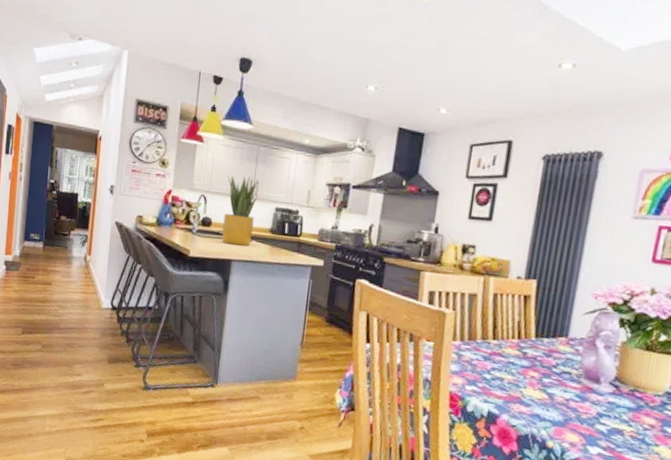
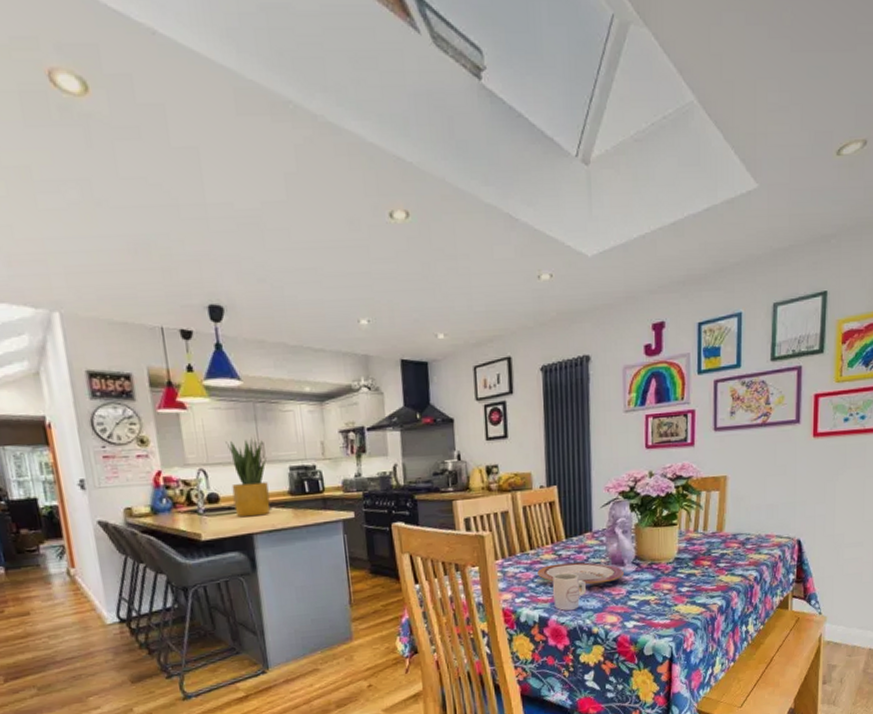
plate: none [496,360,598,398] -> present [537,561,624,587]
mug: none [507,371,549,416] -> present [552,572,586,612]

